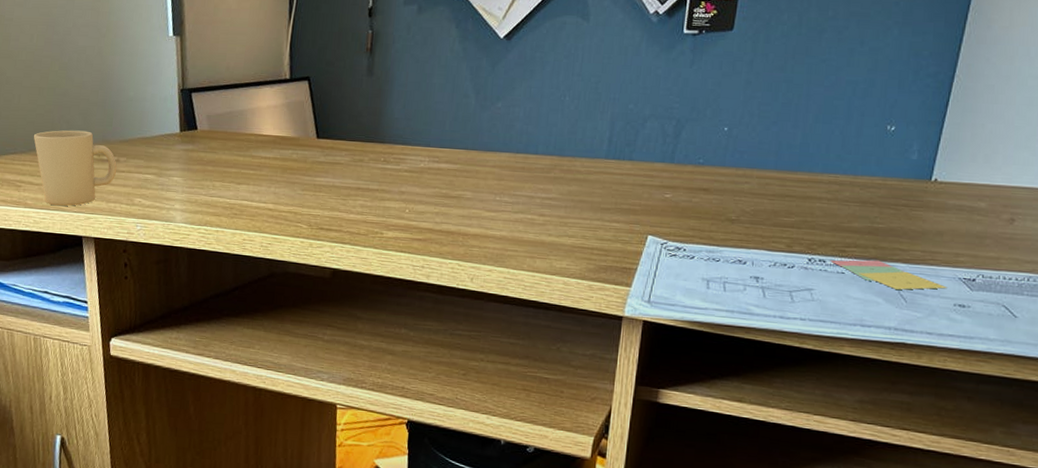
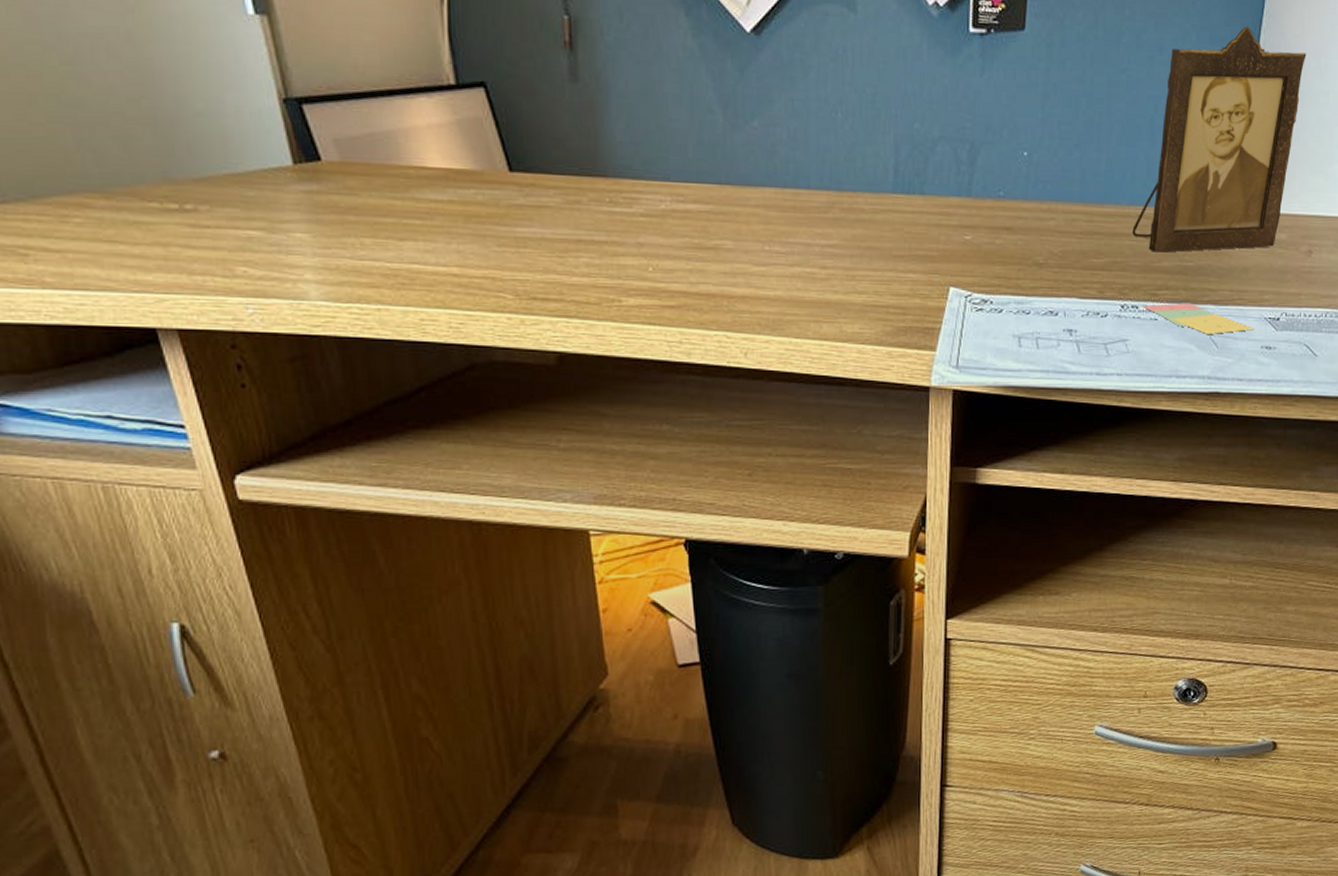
mug: present [33,130,117,206] -> none [33,162,196,284]
photo frame: none [824,21,1015,215] -> present [1132,26,1307,253]

